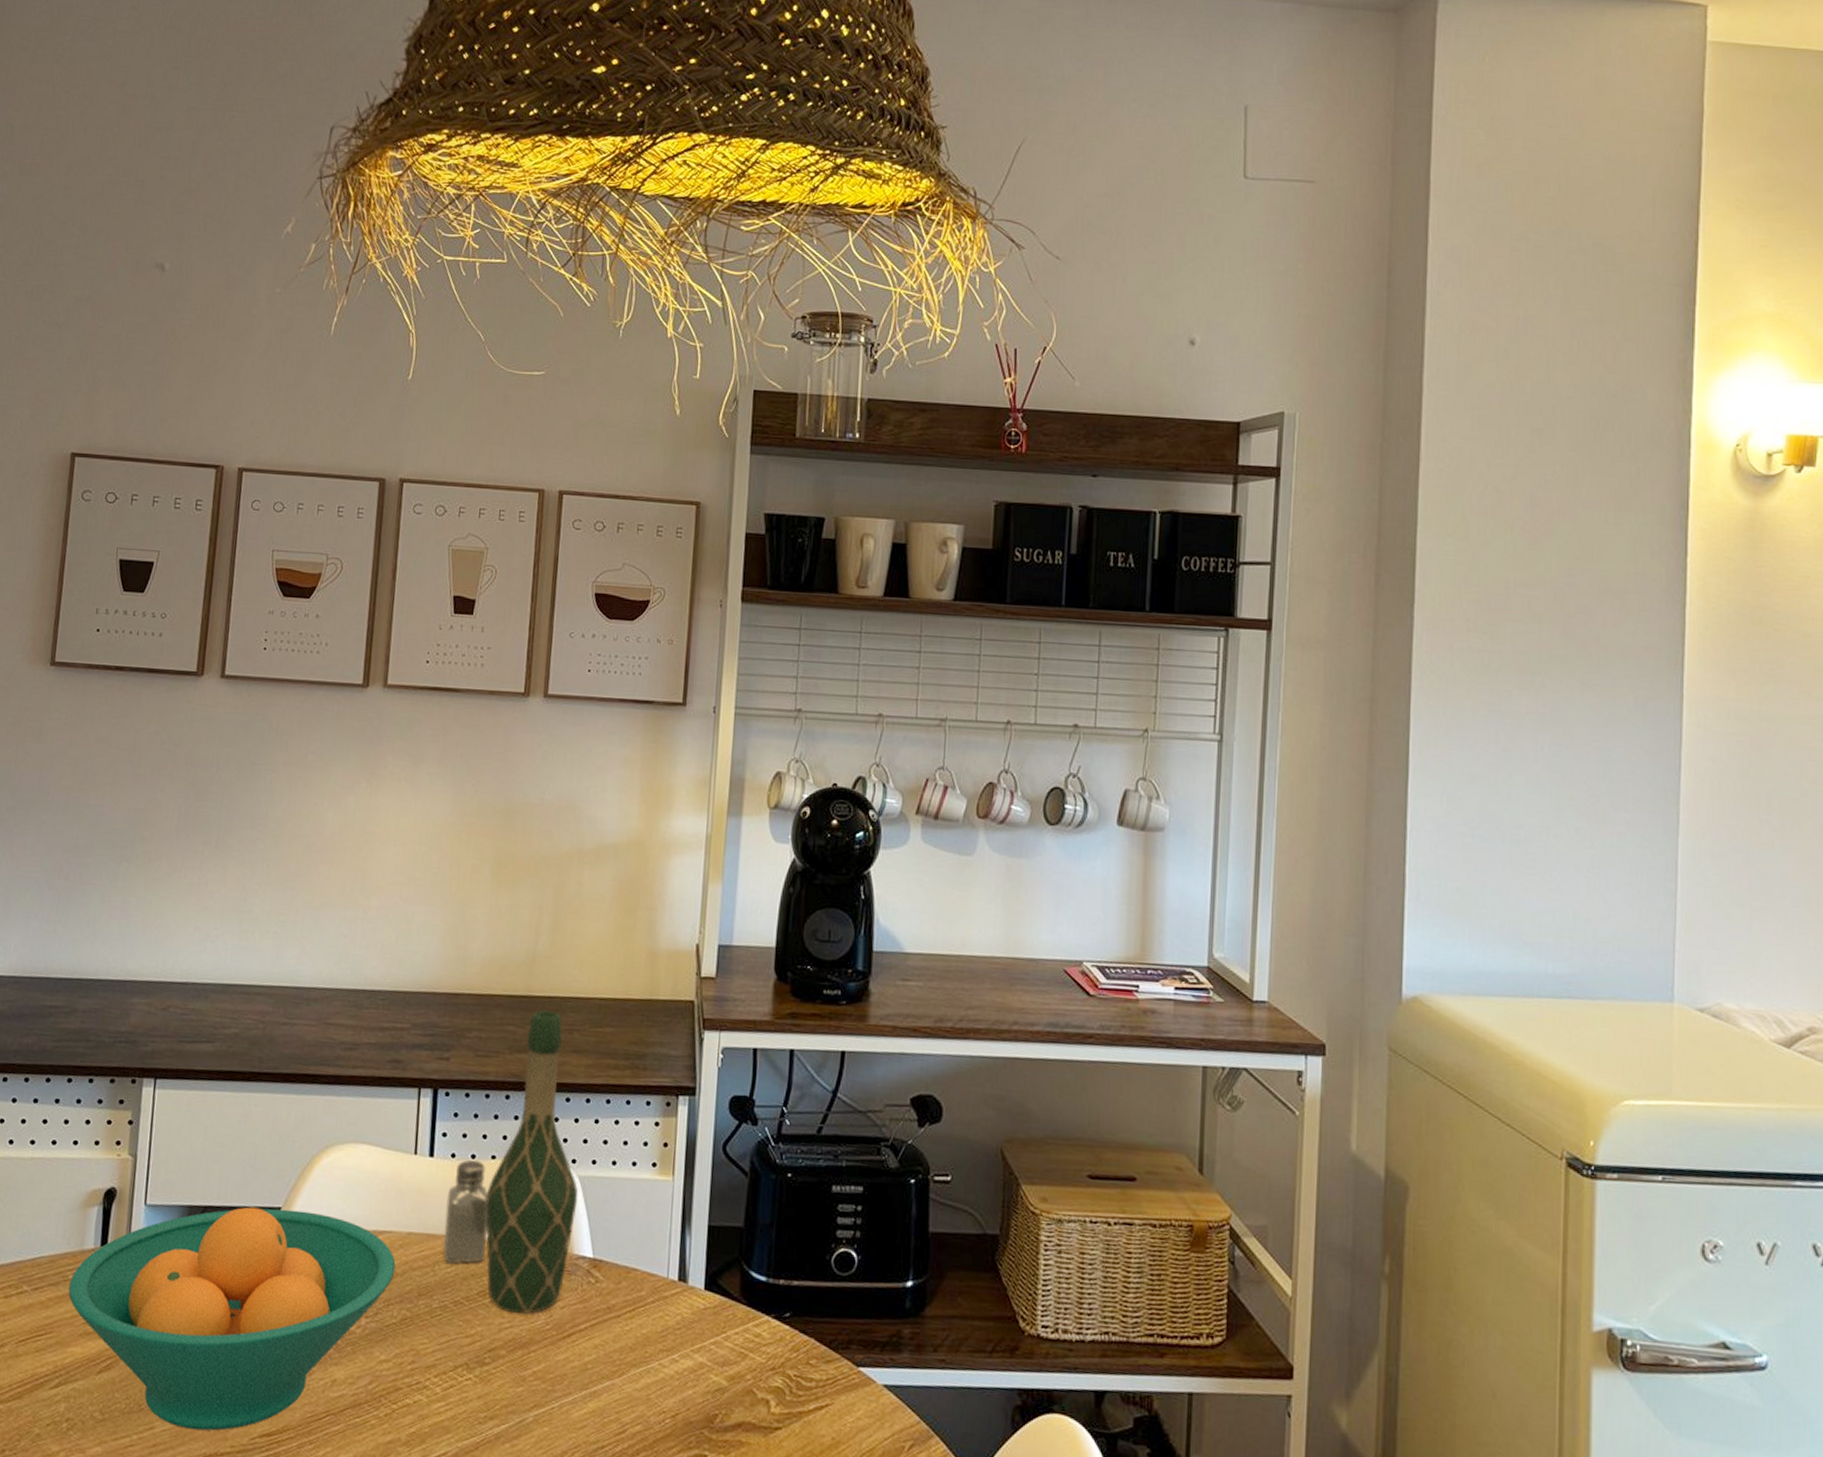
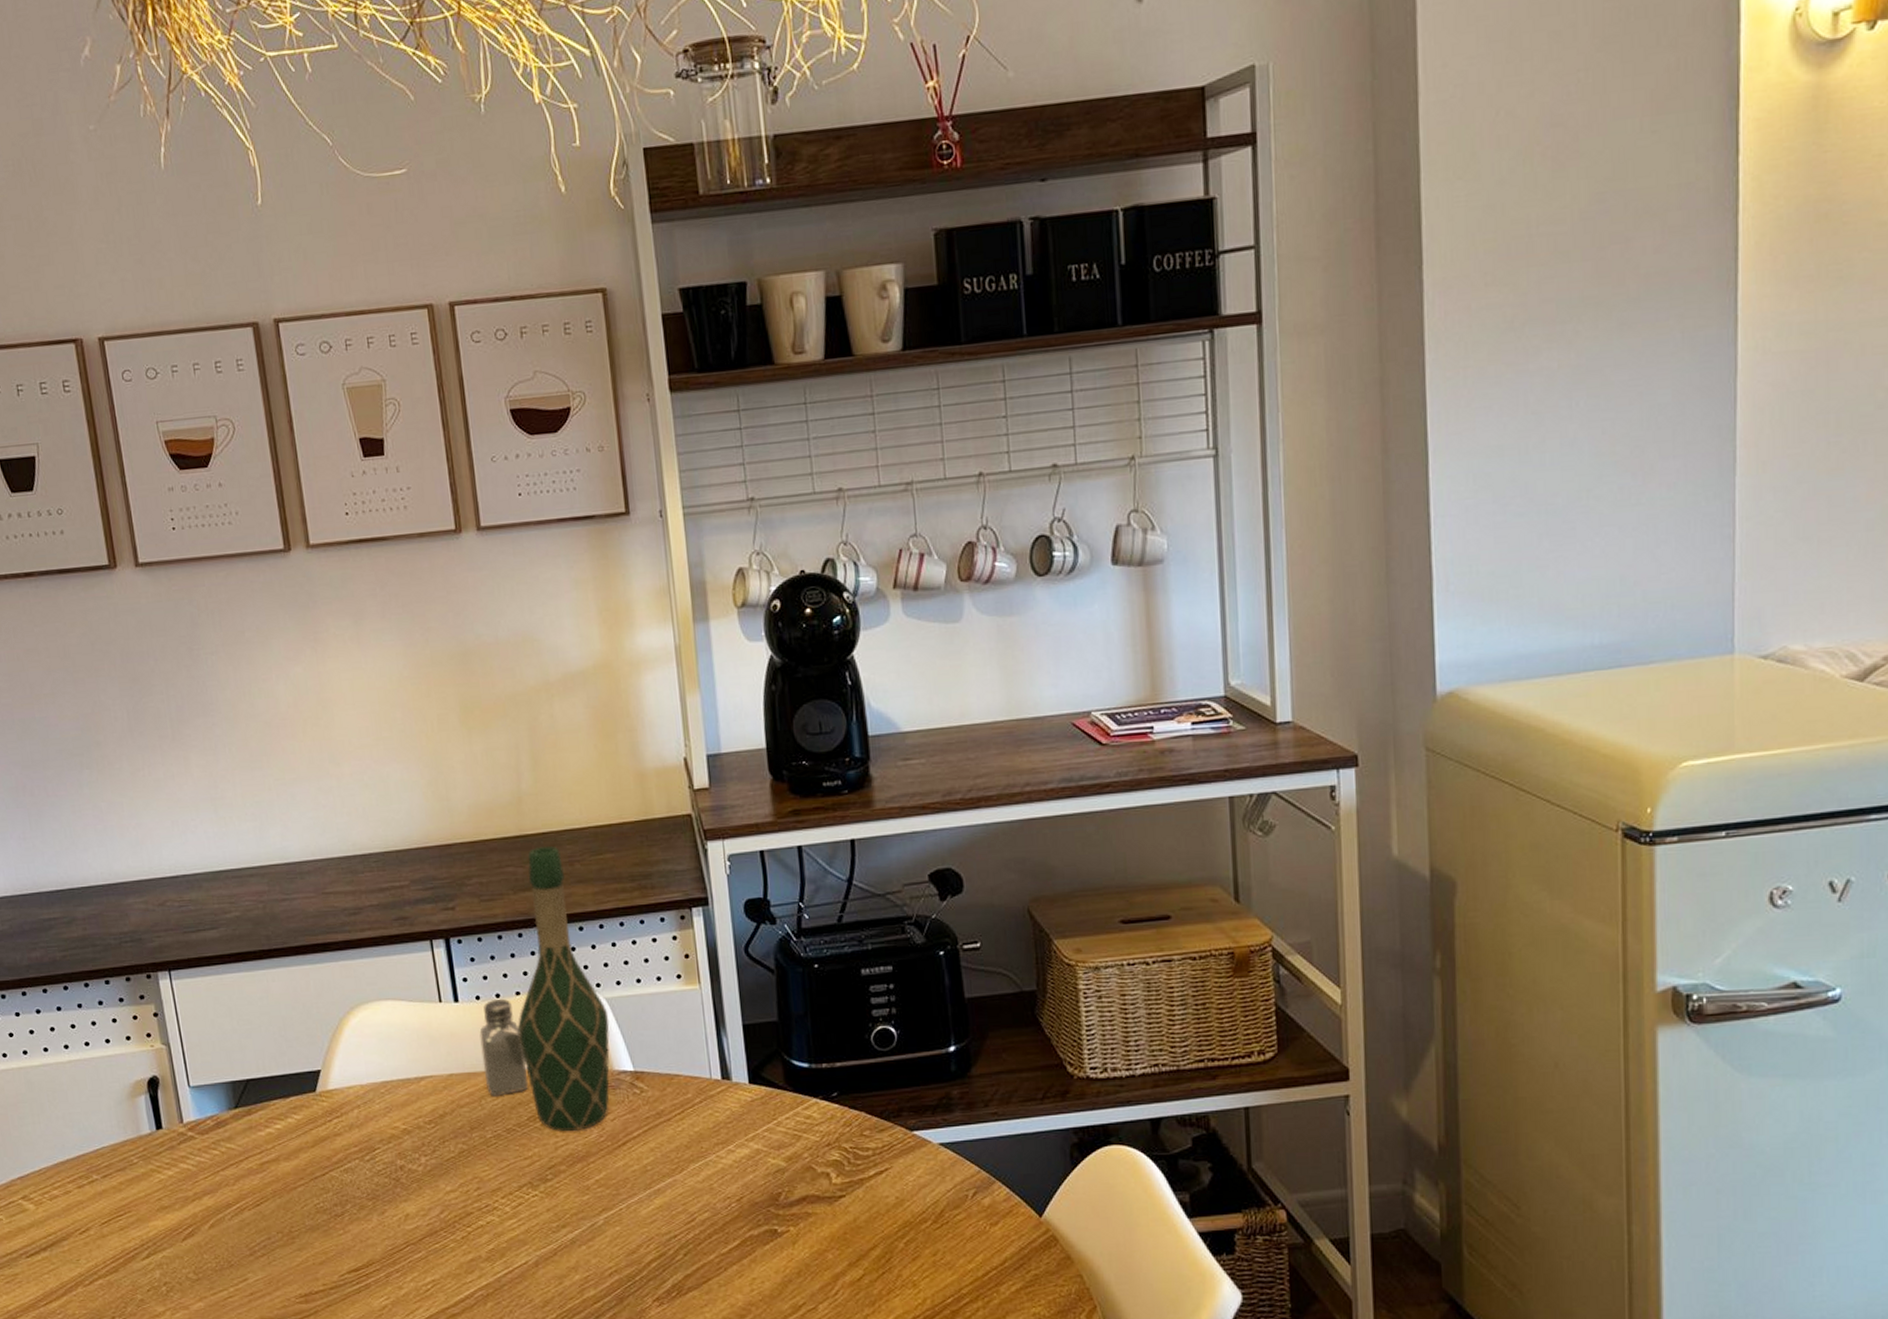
fruit bowl: present [68,1206,396,1431] -> none [135,1069,444,1276]

